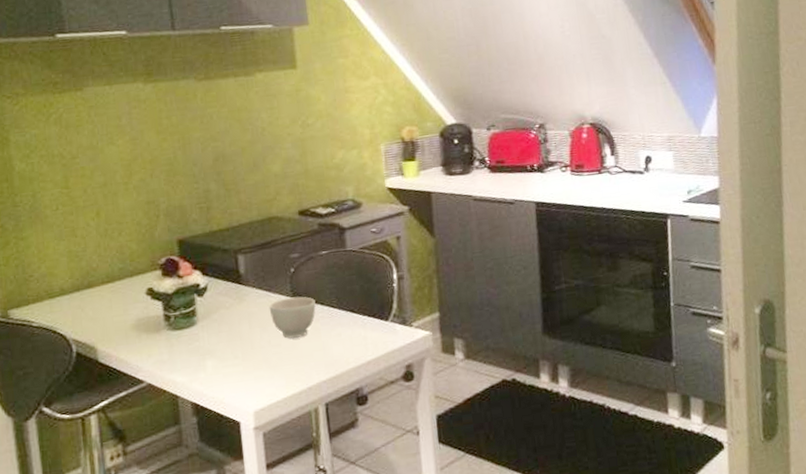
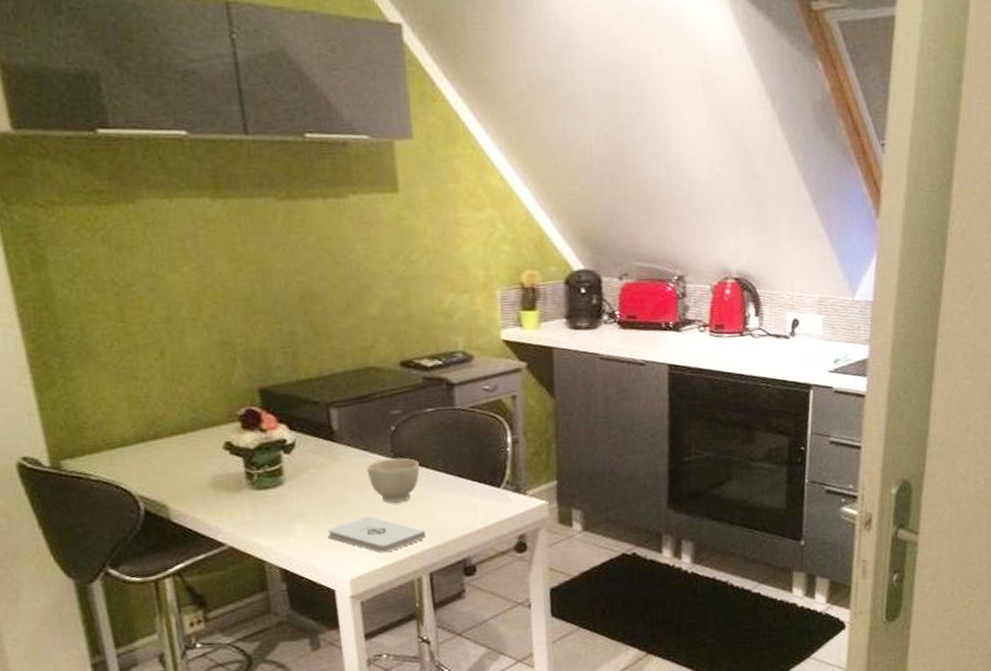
notepad: none [235,351,322,386] -> present [328,516,427,554]

